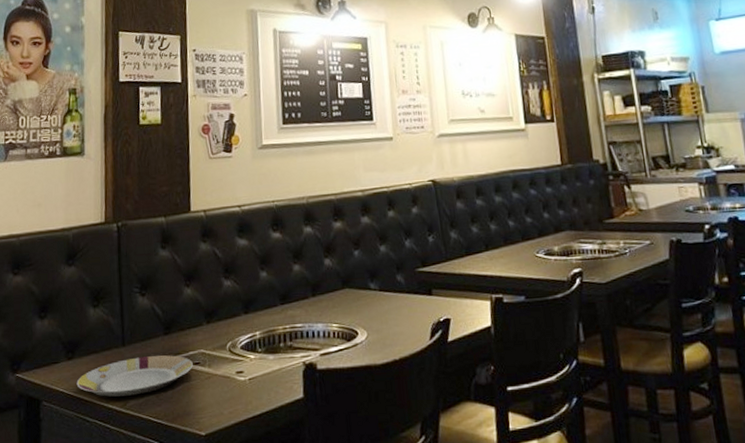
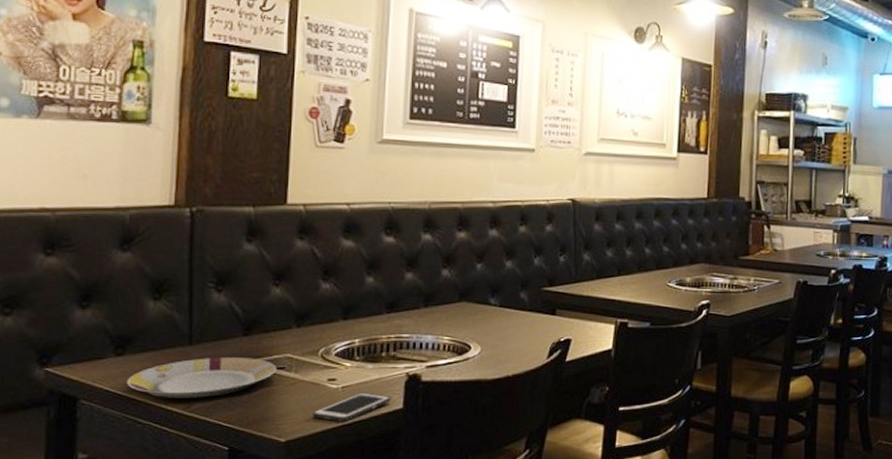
cell phone: none [226,383,293,414] -> present [313,392,392,422]

